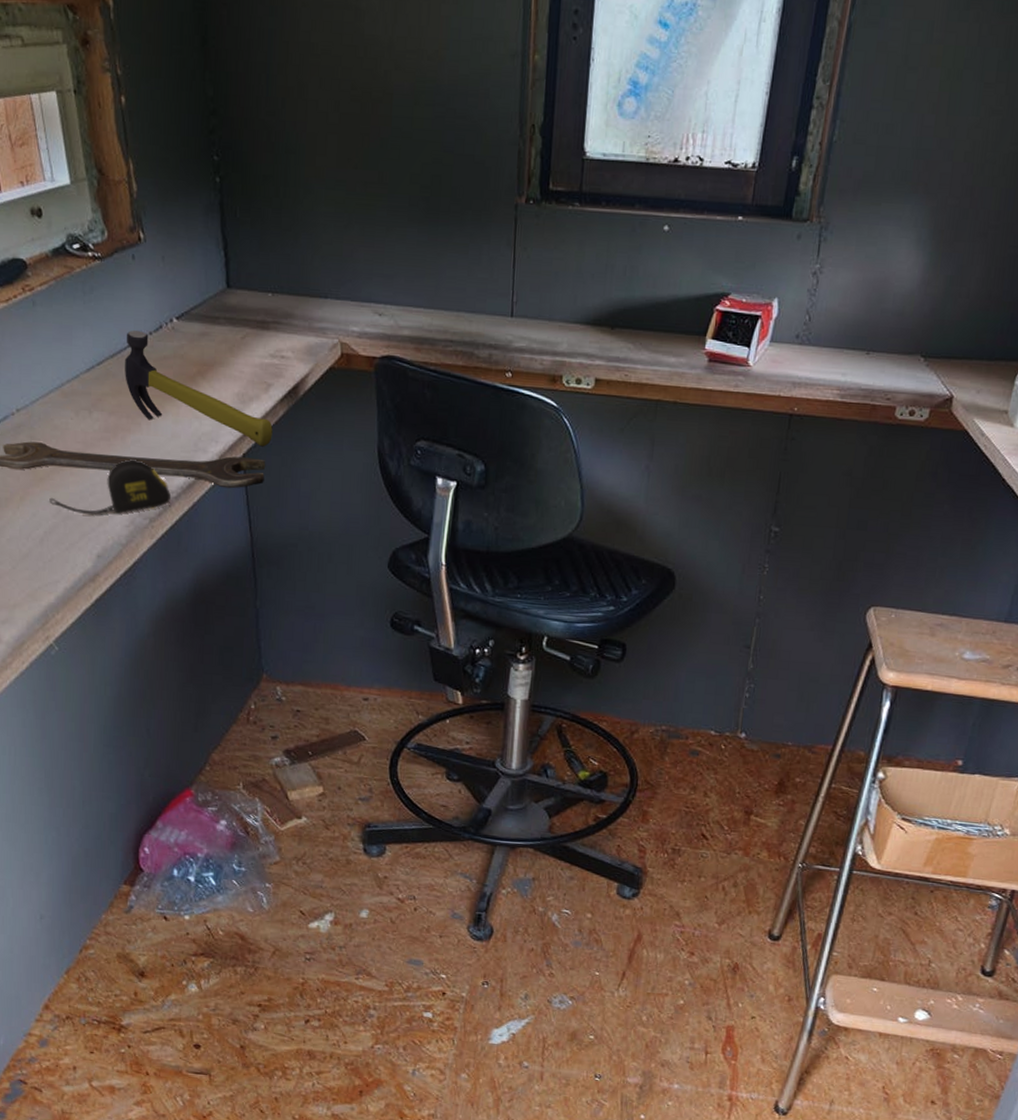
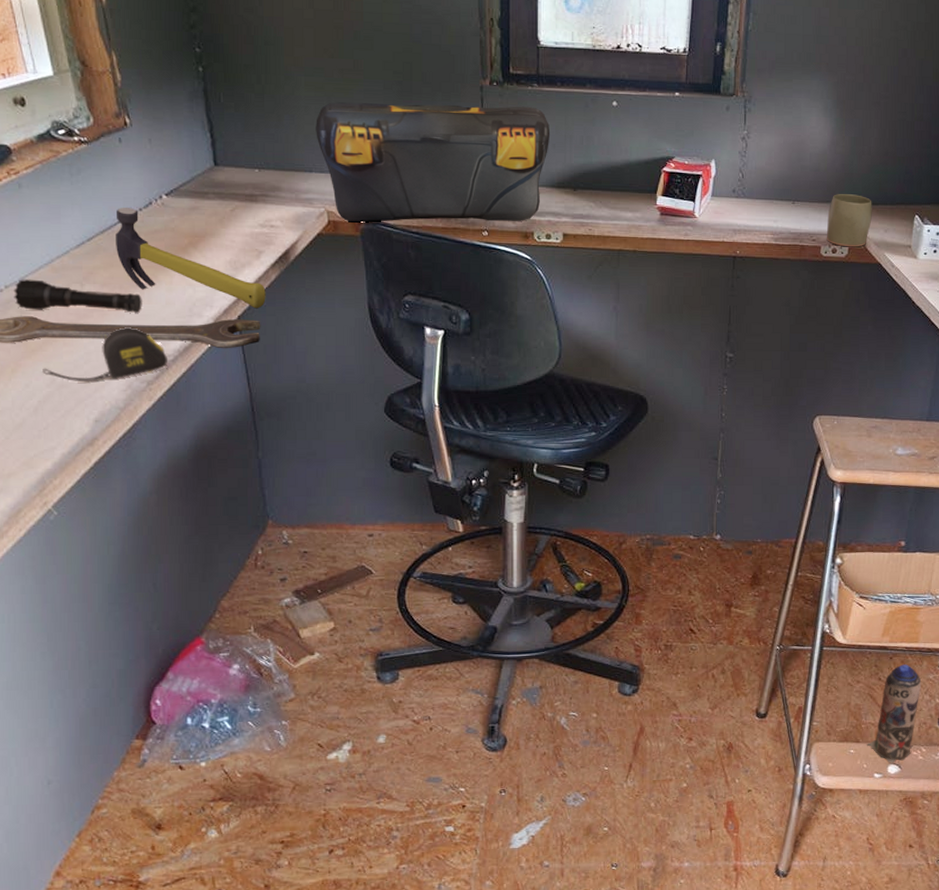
flashlight: none [24,403,149,445] -> present [14,279,142,313]
toolbox: none [333,219,590,363] -> present [316,102,551,223]
spray can: none [893,900,966,1010] -> present [867,664,922,764]
mug: none [904,344,965,410] -> present [827,194,872,247]

